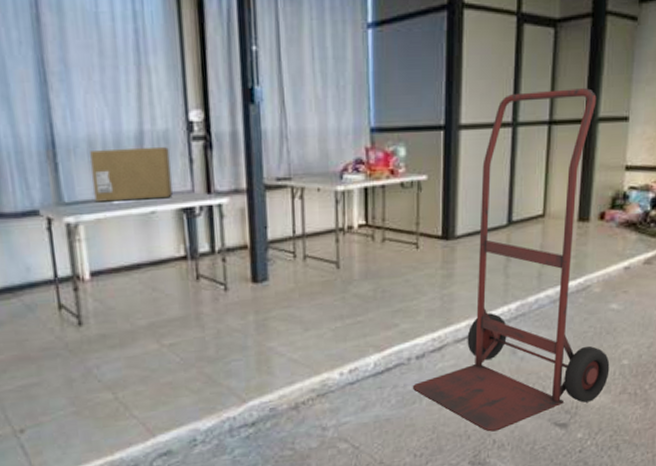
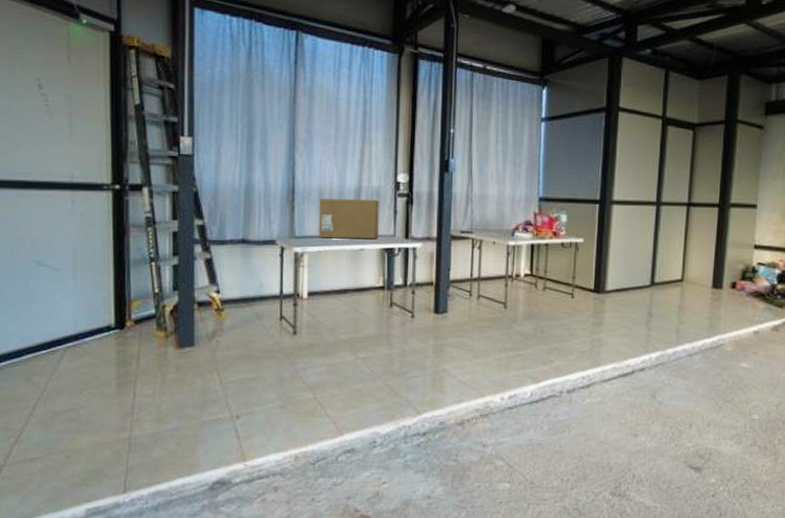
hand truck: present [413,88,610,432] -> none [563,178,741,467]

